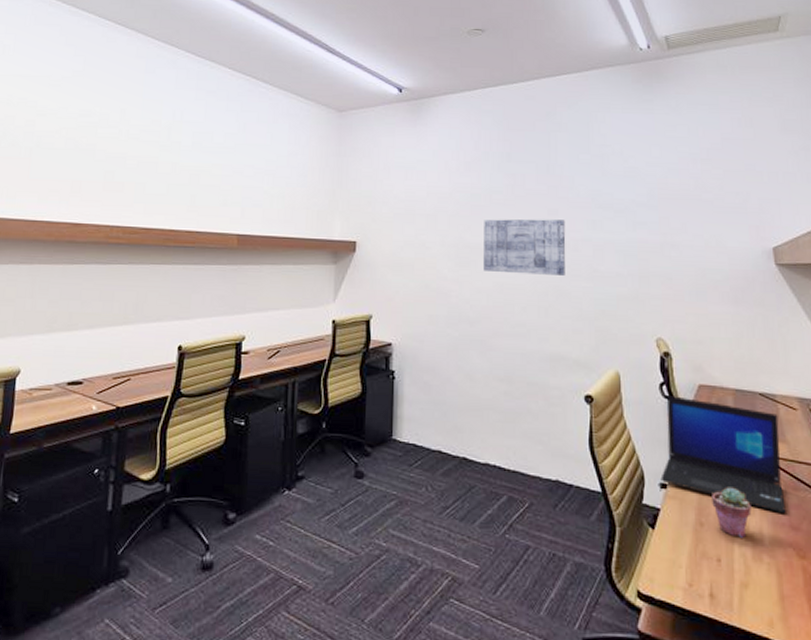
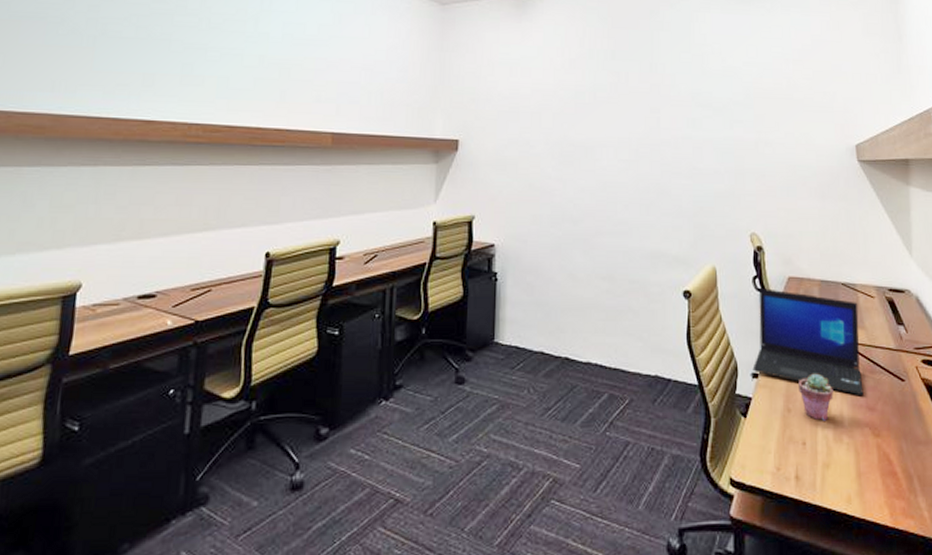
wall art: present [484,219,566,275] -> none [587,117,667,173]

